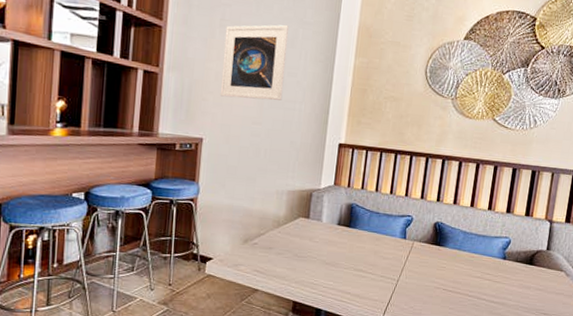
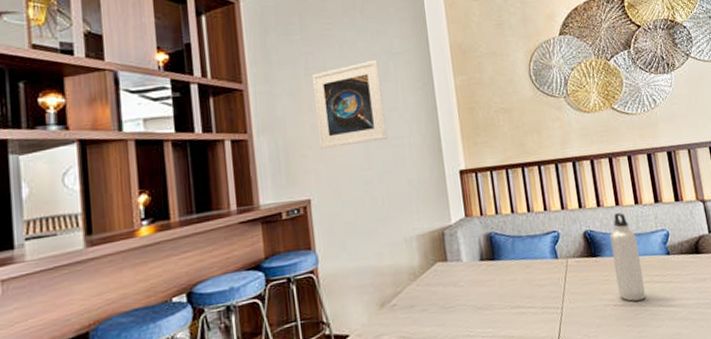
water bottle: none [450,213,481,291] -> present [610,212,646,302]

